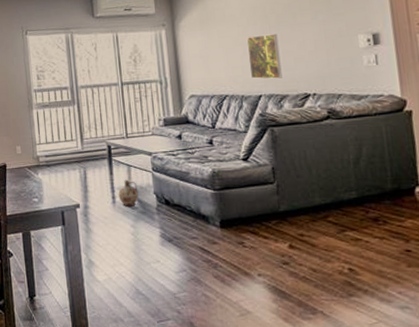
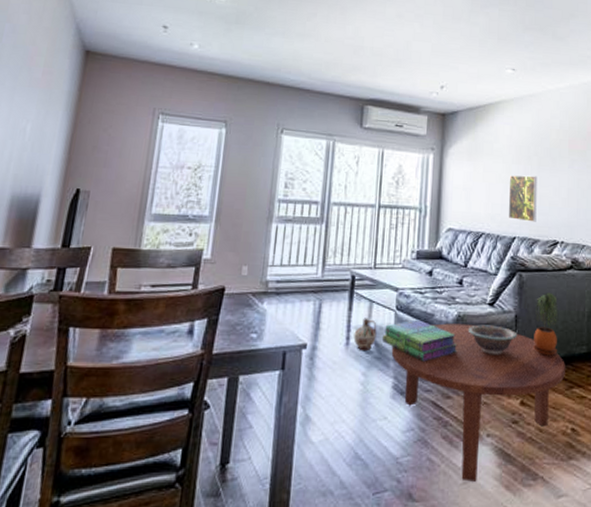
stack of books: none [143,178,217,214] -> present [381,319,458,362]
coffee table: none [154,179,335,314] -> present [391,323,565,482]
decorative bowl: none [225,178,276,204] -> present [469,325,516,354]
potted plant: none [293,144,323,203] -> present [533,292,559,356]

